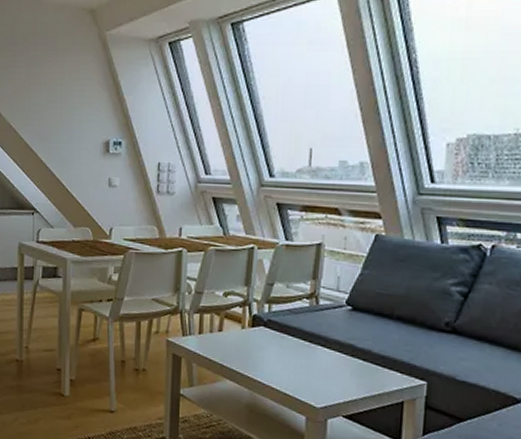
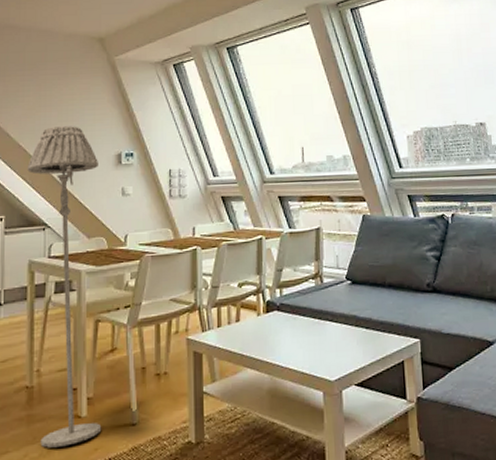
floor lamp: none [18,108,86,419] -> present [27,126,102,448]

